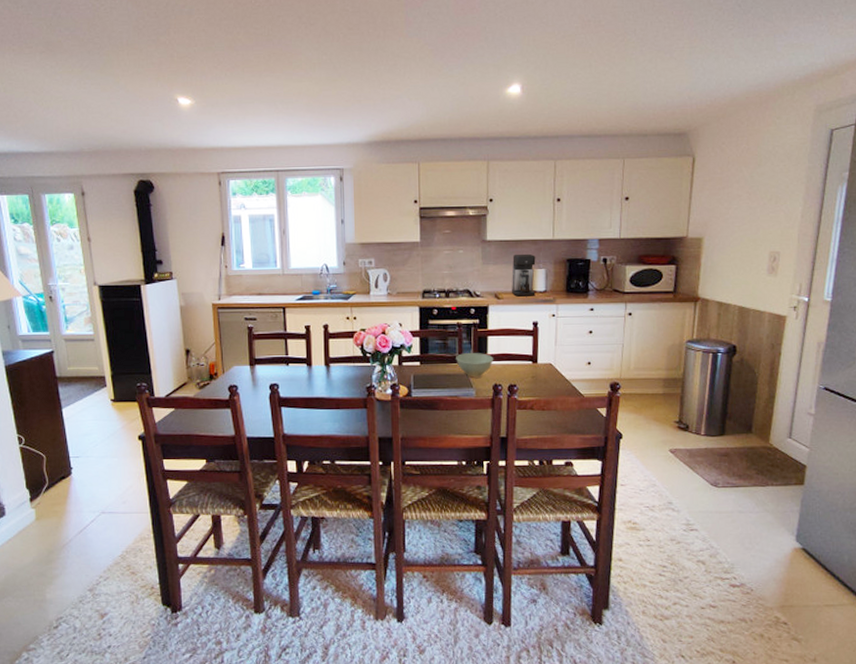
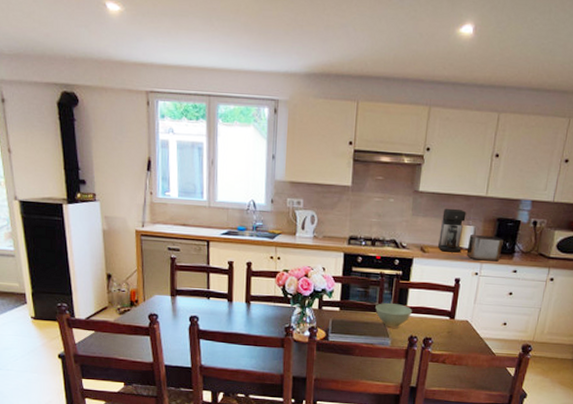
toaster: none [540,276,576,302] -> present [466,234,504,262]

